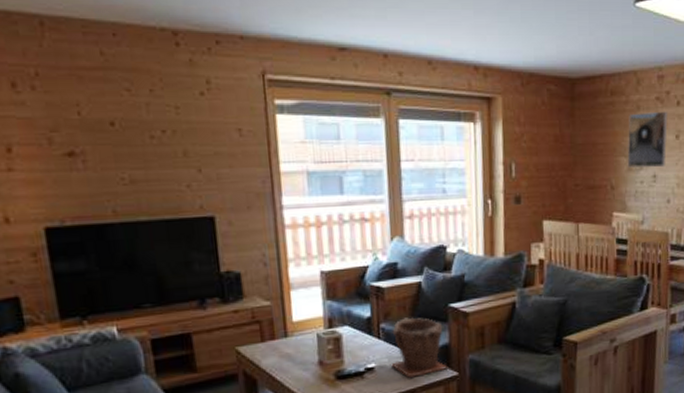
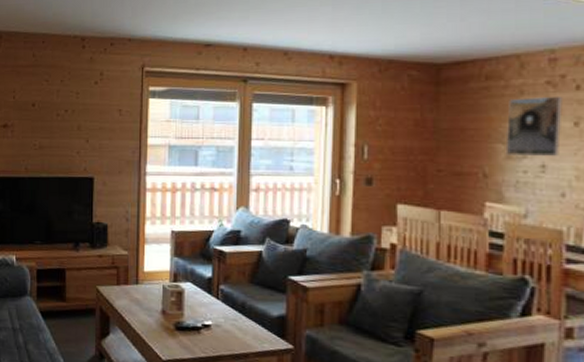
plant pot: present [390,317,449,378] -> none [225,283,284,342]

